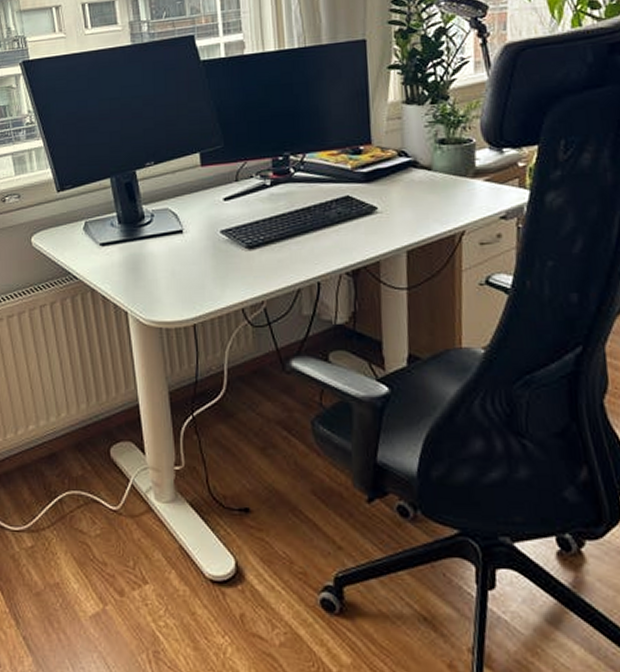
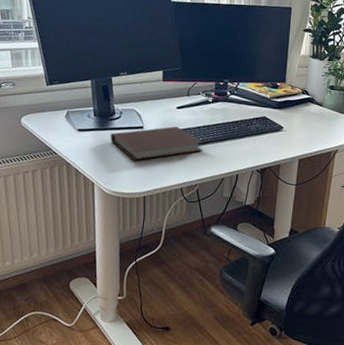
notebook: none [142,224,266,277] -> present [110,126,203,161]

